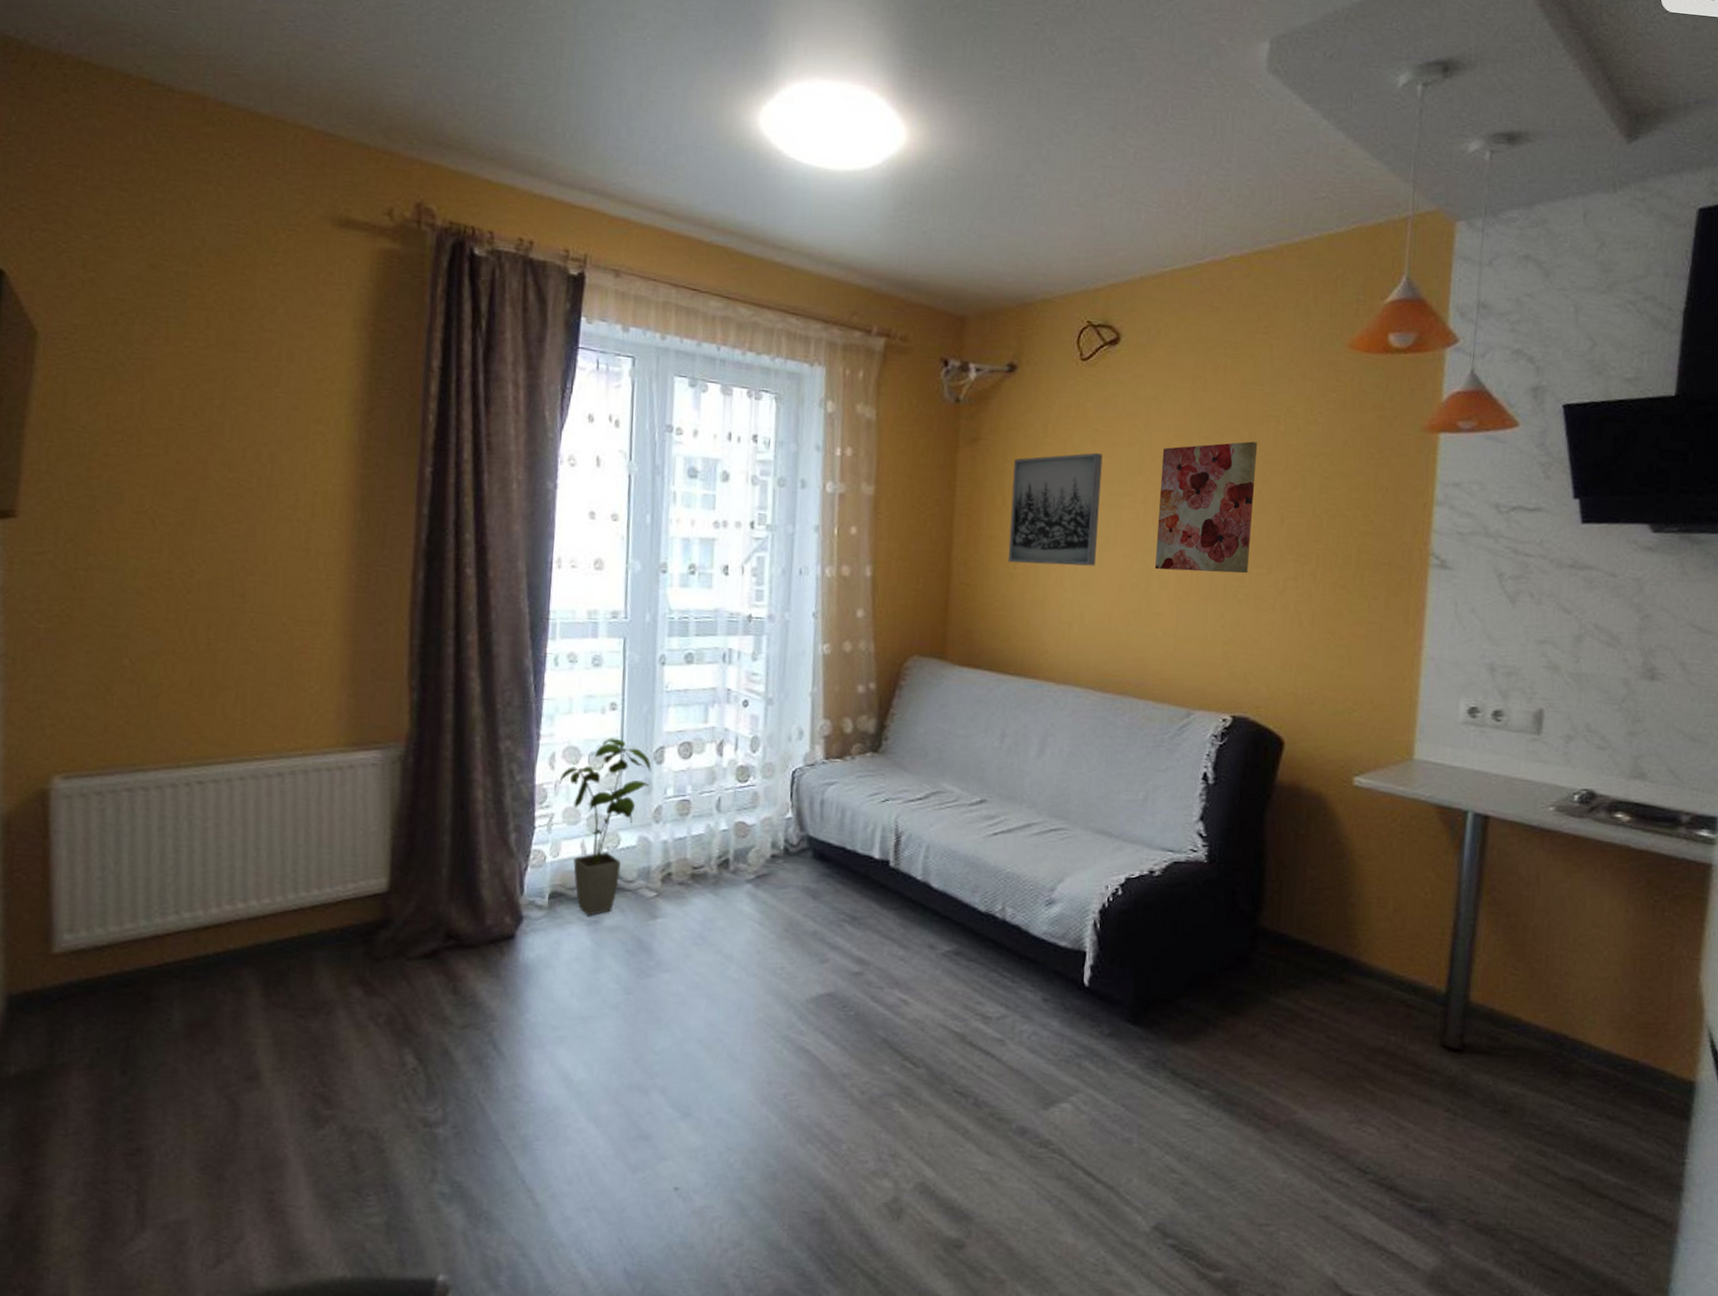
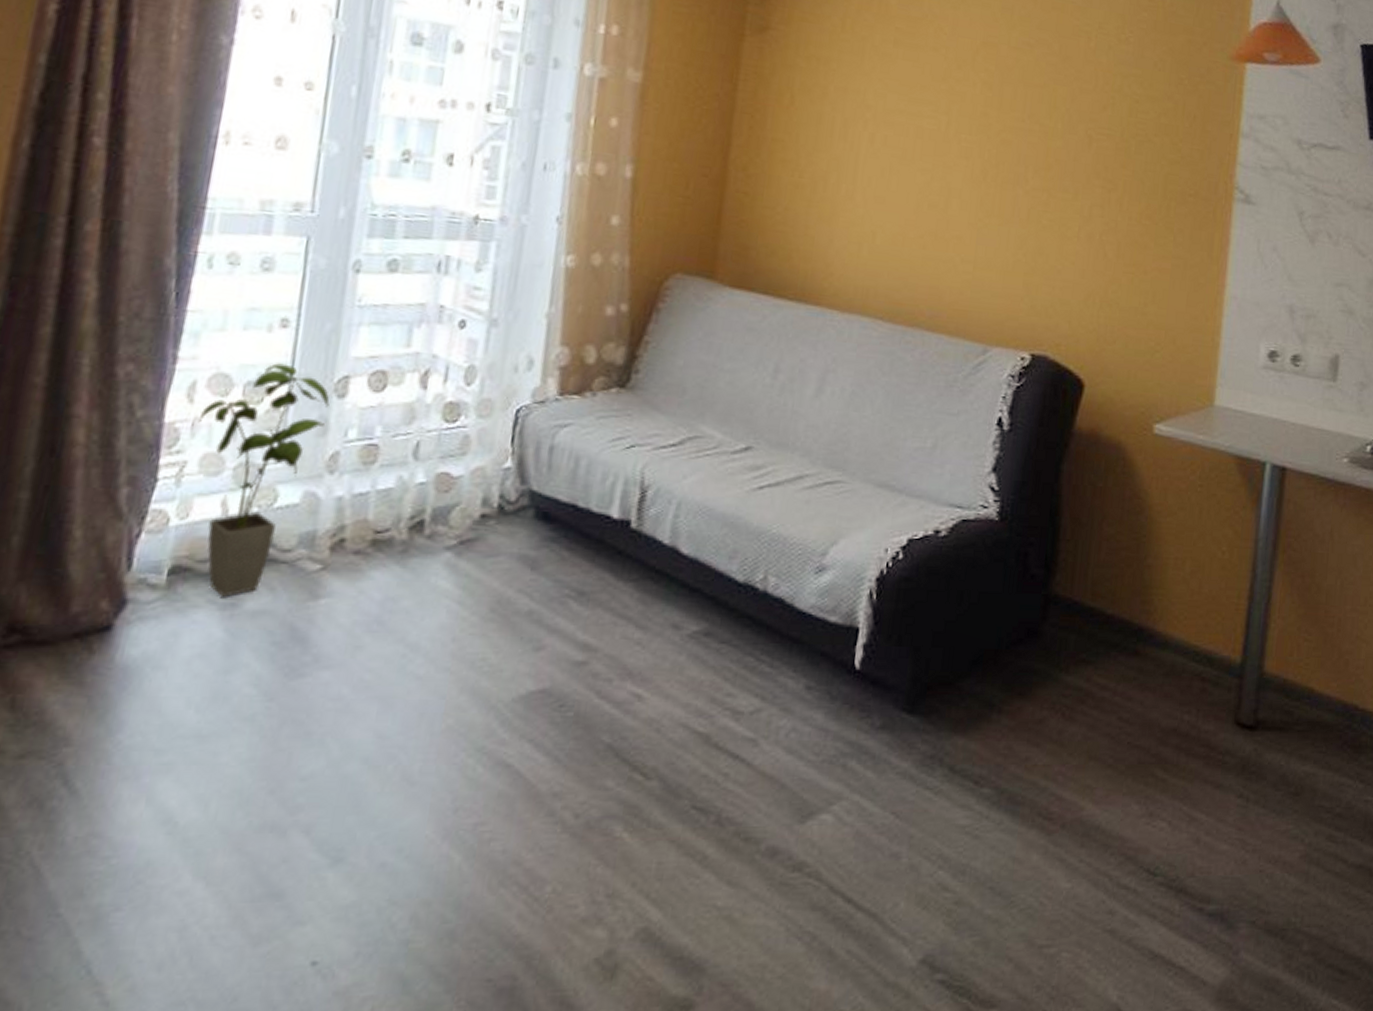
wall art: present [1008,452,1103,566] -> none [794,54,905,181]
wall art: present [1154,441,1258,574] -> none [955,55,1068,198]

